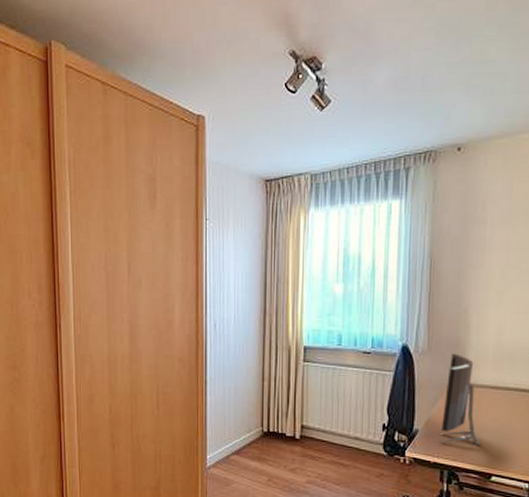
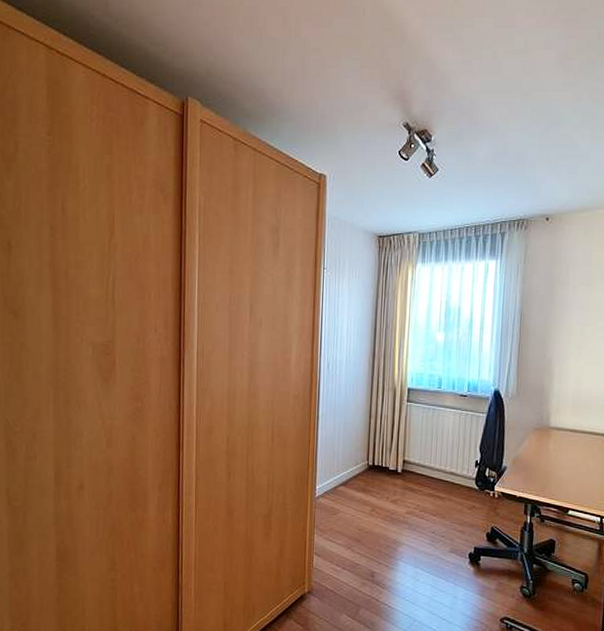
monitor: present [440,353,480,446] -> none [525,399,560,483]

